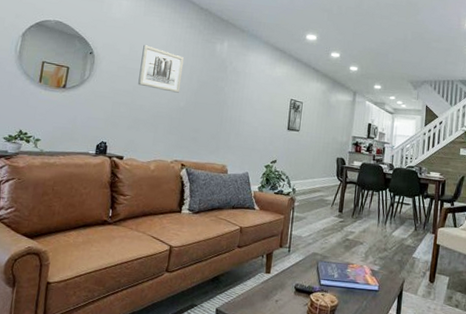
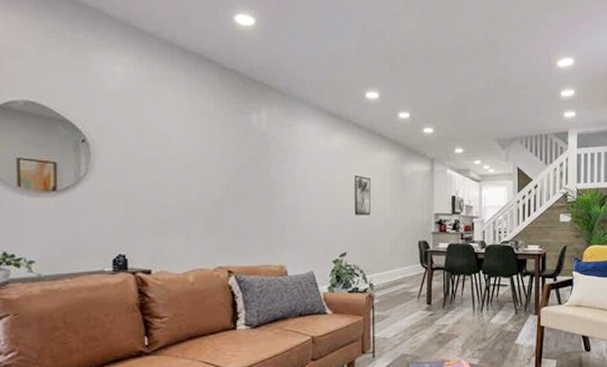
wall art: present [138,45,185,93] -> none [154,123,213,182]

